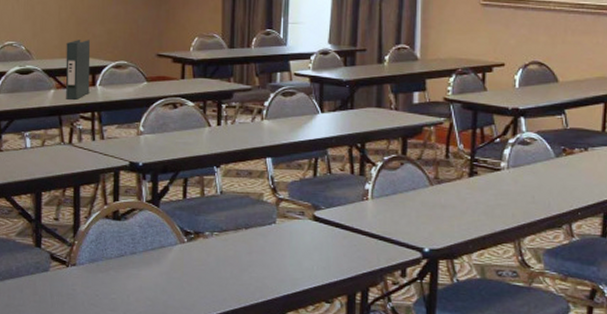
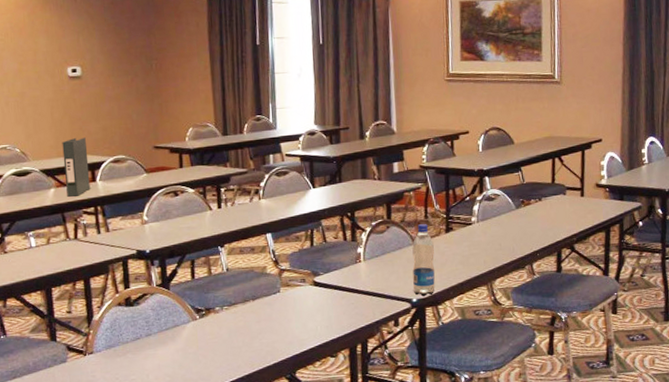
bottle: none [425,164,453,247] -> present [412,224,435,296]

